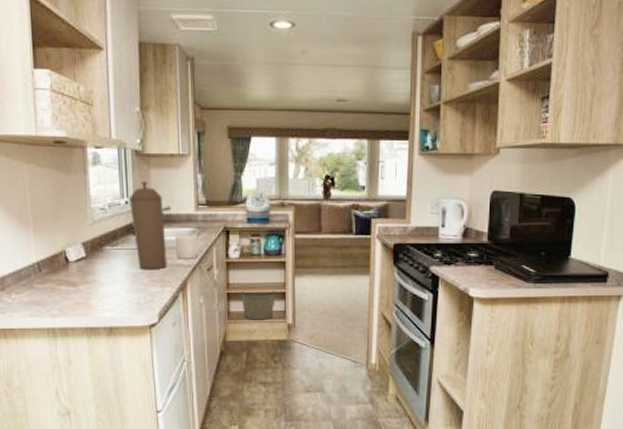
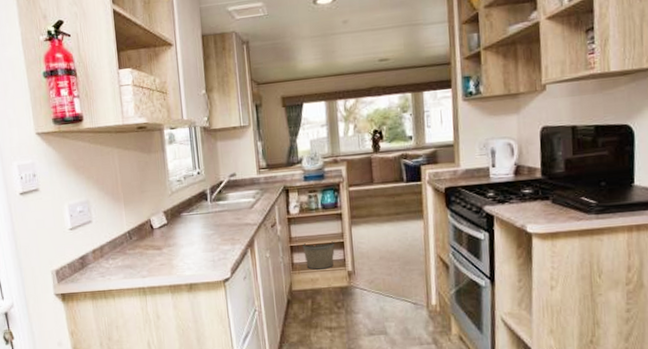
canister: present [128,182,167,270] -> none [200,153,236,231]
mug: present [174,235,198,259] -> none [241,196,262,219]

